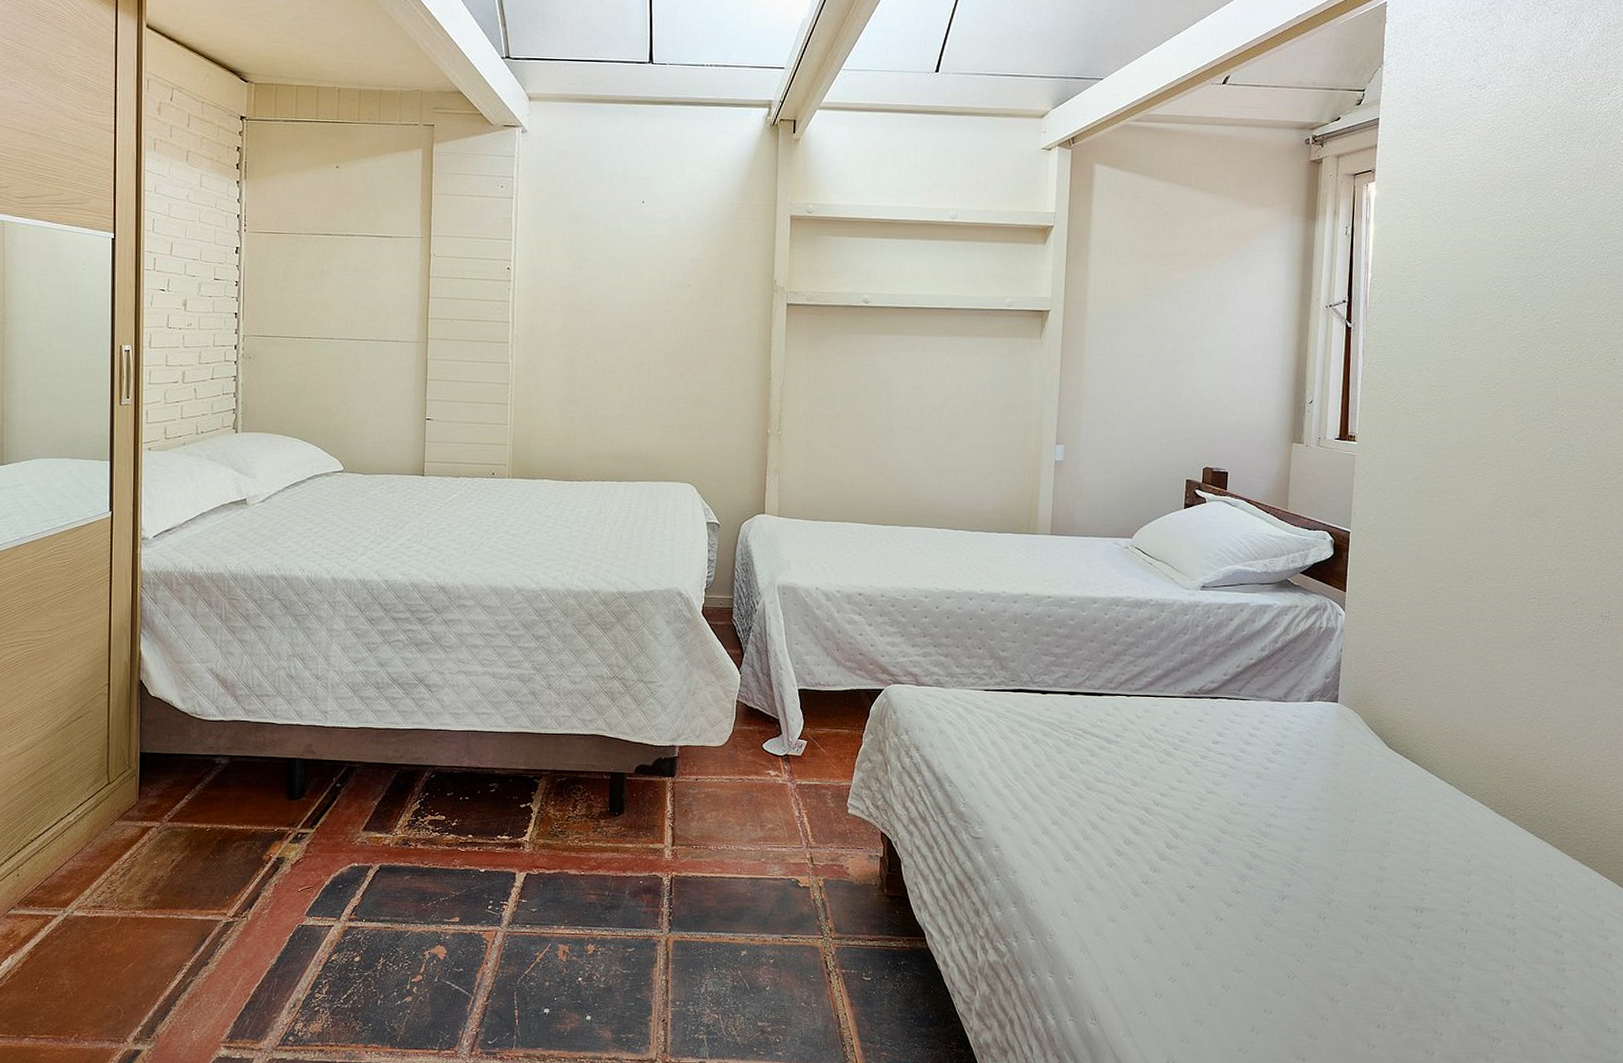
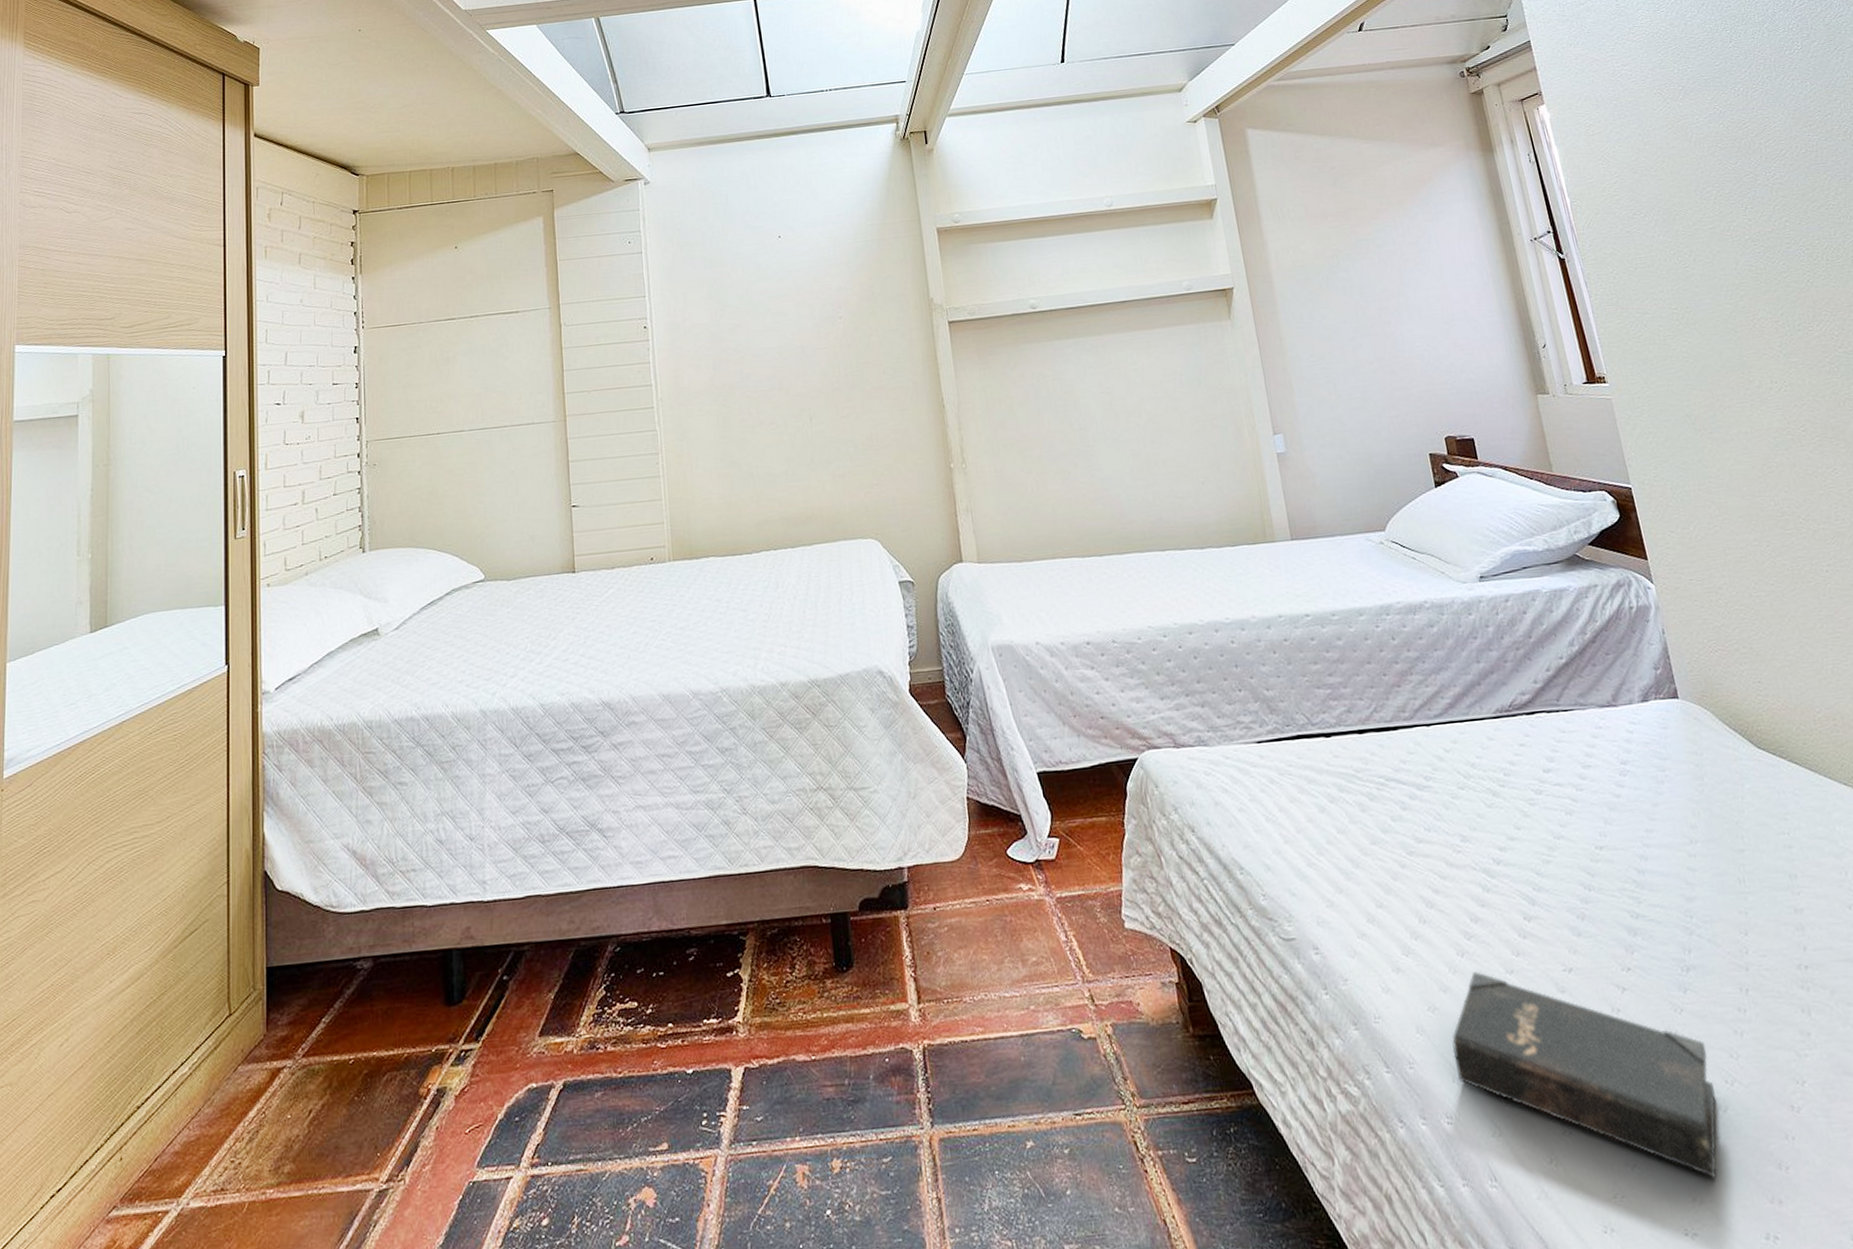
hardback book: none [1085,879,1281,1038] -> present [1452,971,1718,1178]

